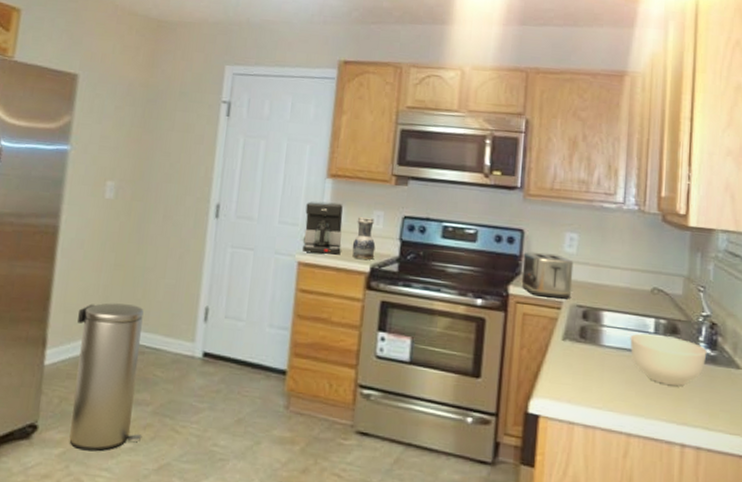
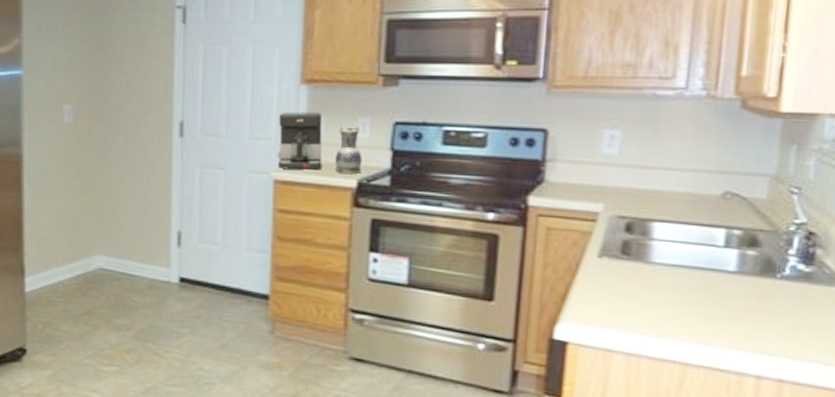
pedal bin: present [69,303,144,452] -> none [52,230,126,374]
toaster: present [521,251,574,299] -> none [544,155,615,210]
bowl: present [630,333,707,386] -> none [689,247,800,309]

